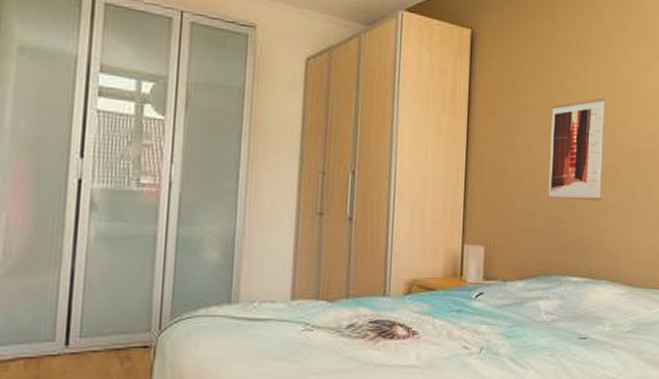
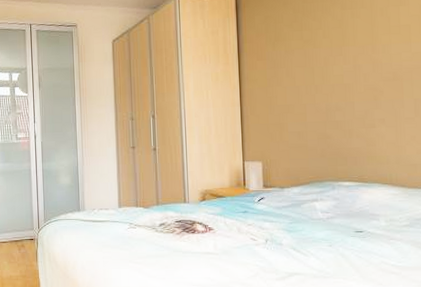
wall art: present [548,97,606,201] -> none [312,30,367,120]

